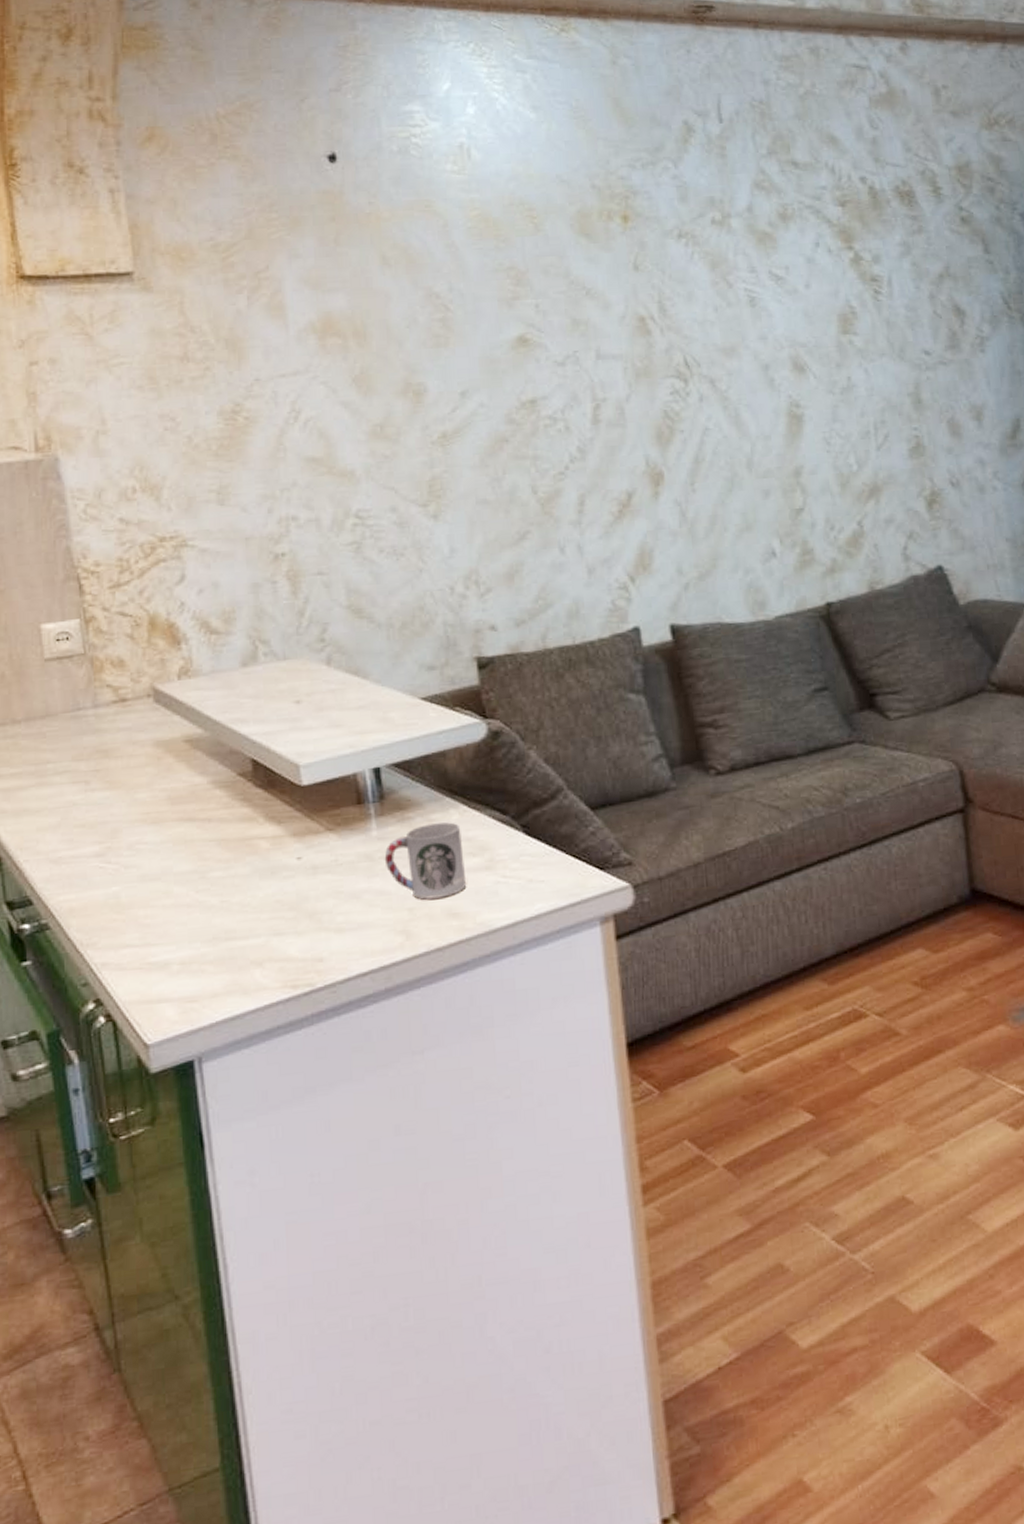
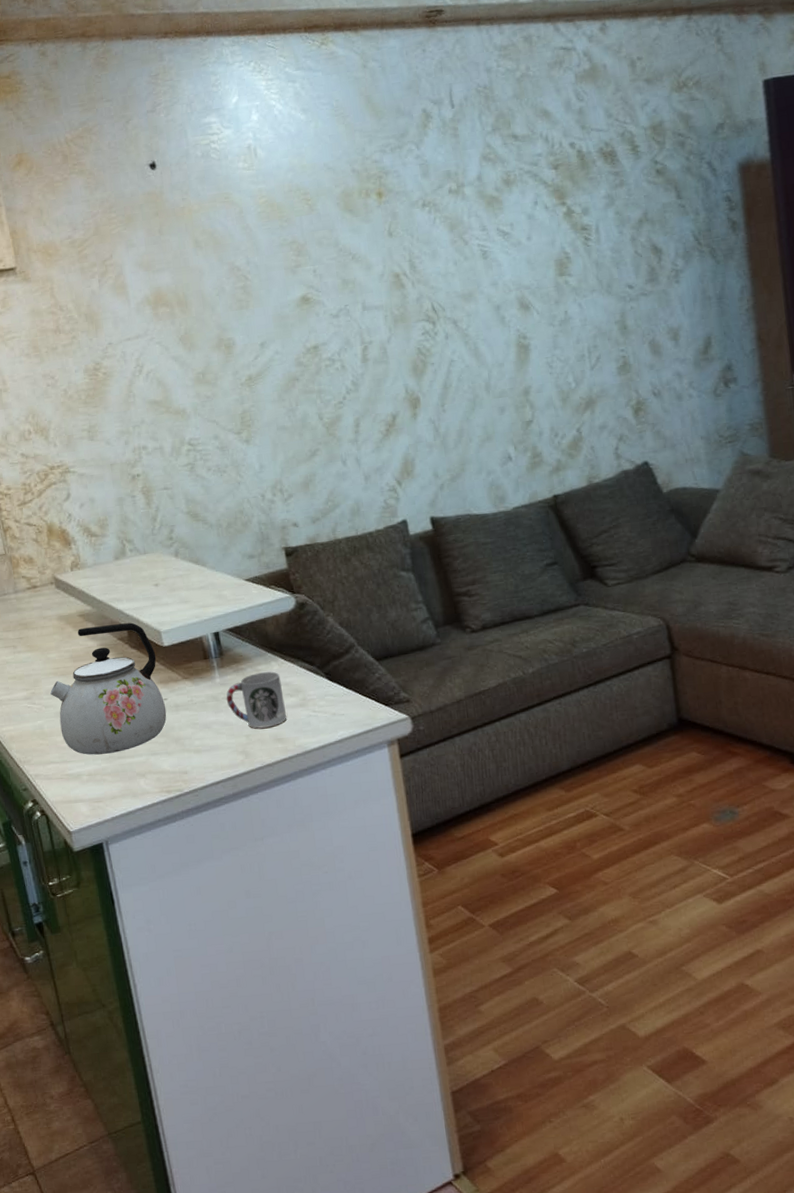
kettle: none [134,752,300,936] -> present [50,622,167,755]

